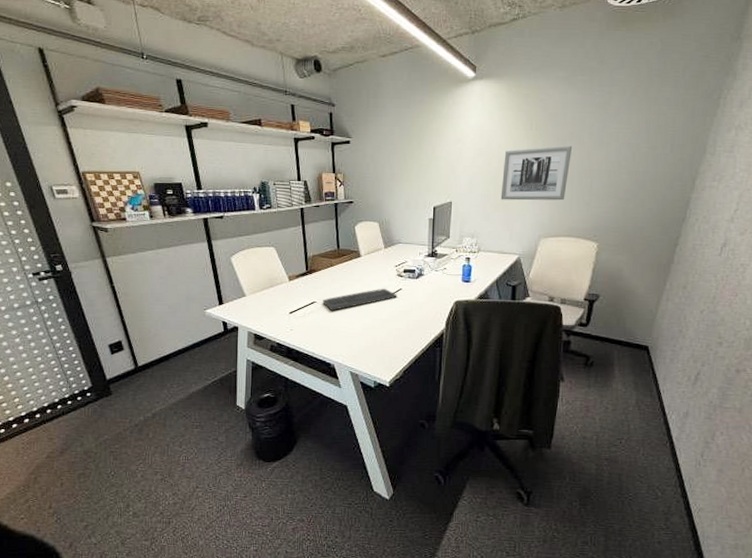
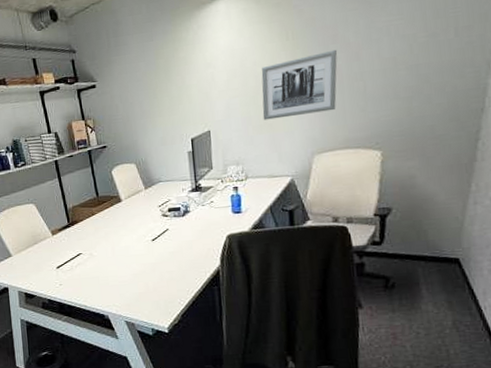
keyboard: present [323,288,397,311] -> none [88,230,165,261]

